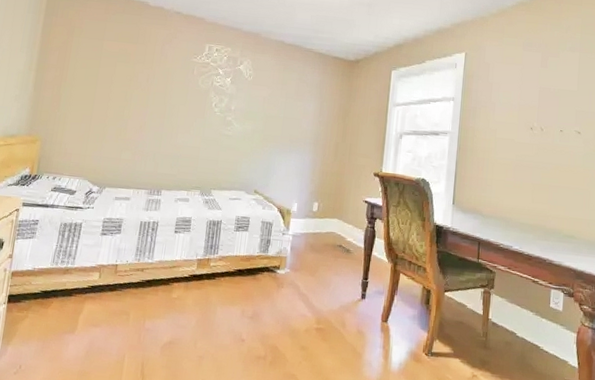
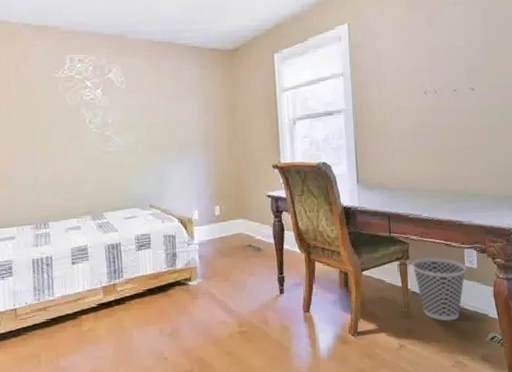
wastebasket: none [495,290,551,361] -> present [411,257,466,321]

